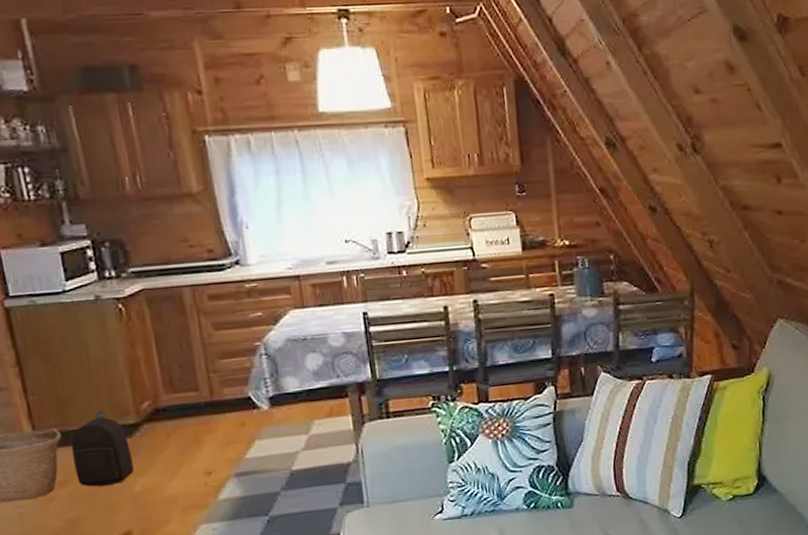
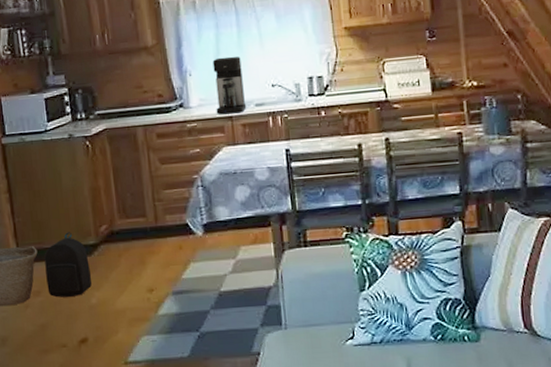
coffee maker: none [273,207,316,273] -> present [212,56,247,114]

